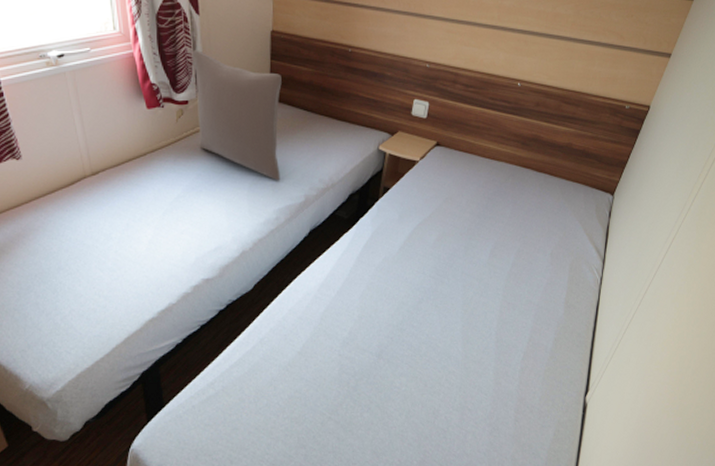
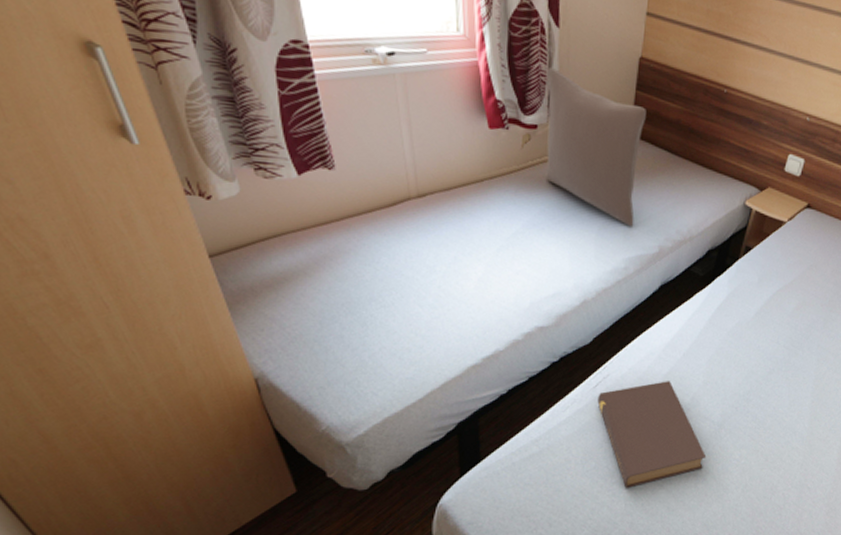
book: none [263,318,369,422] -> present [597,381,707,488]

